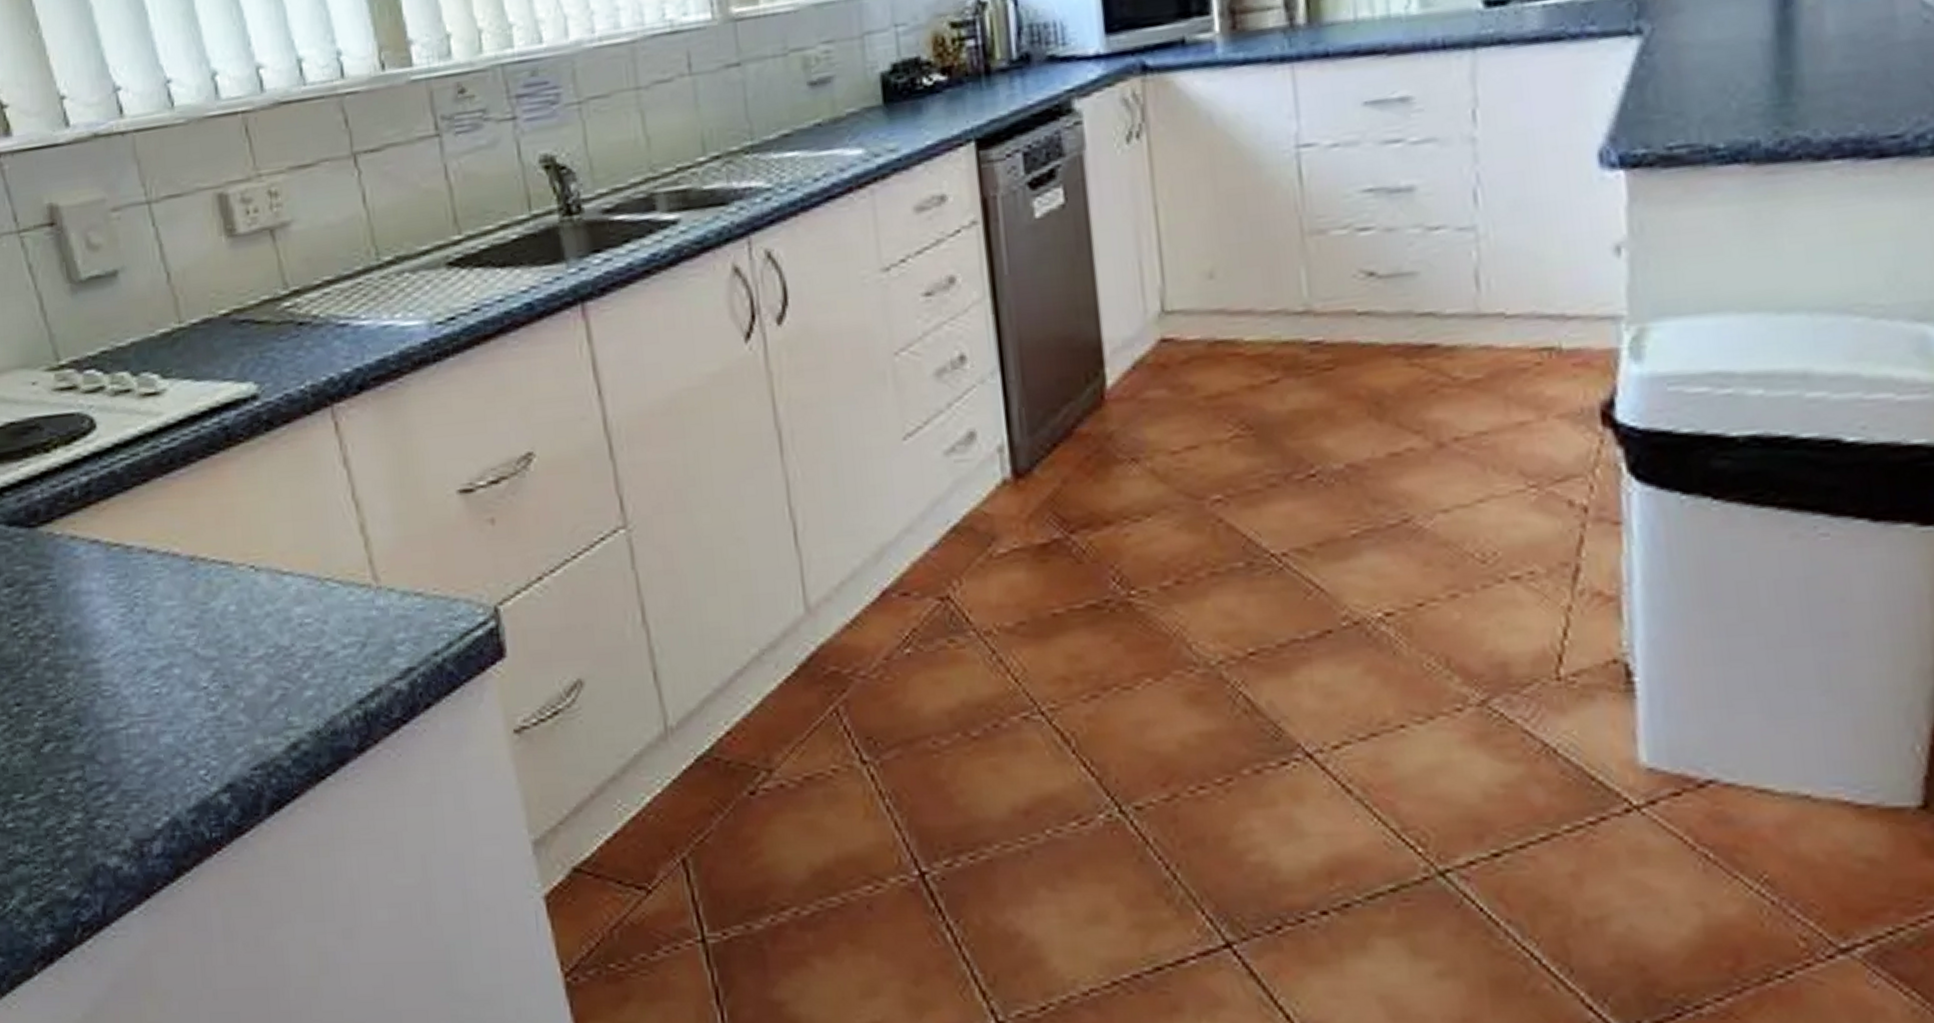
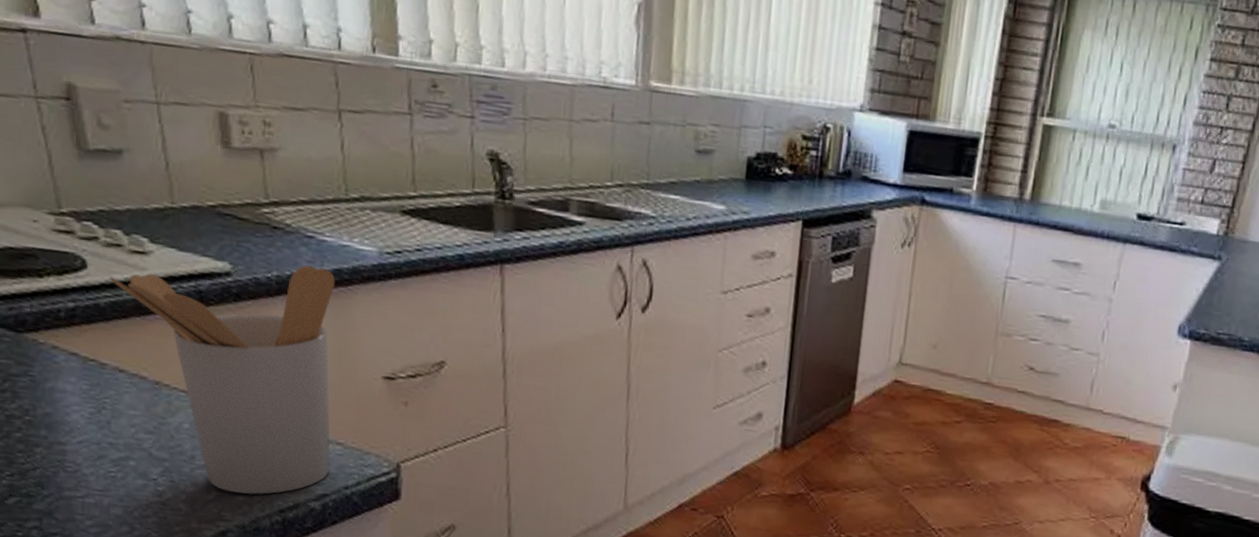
utensil holder: none [122,362,412,688] -> present [109,265,335,495]

